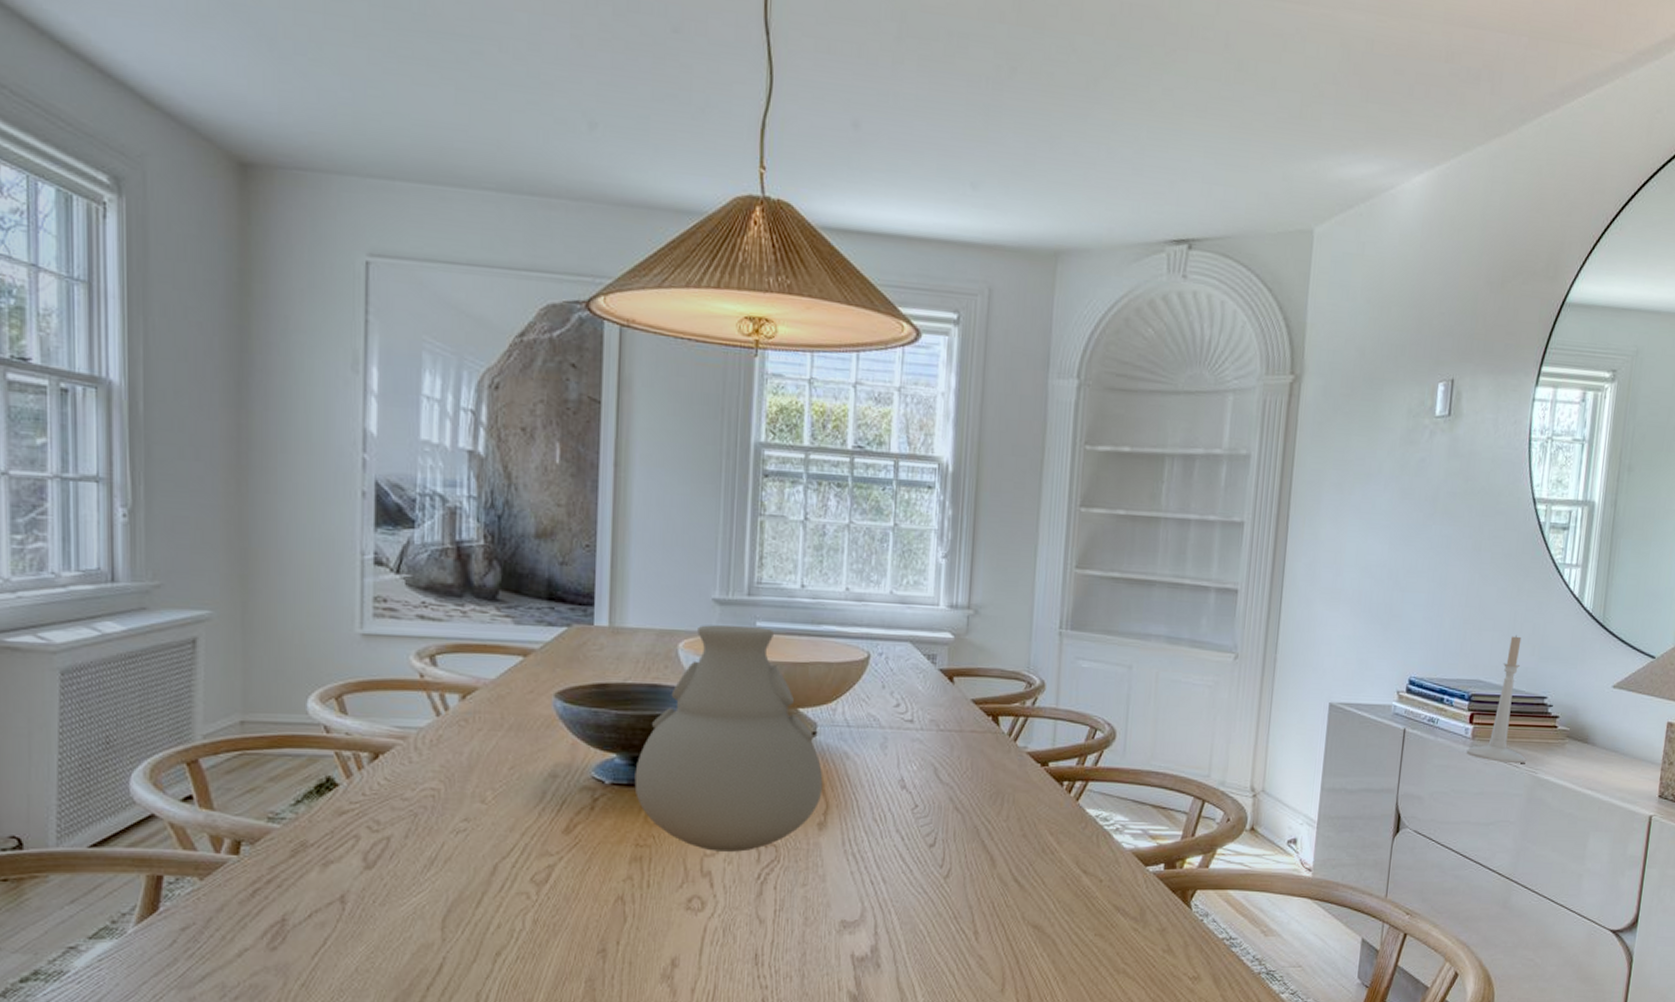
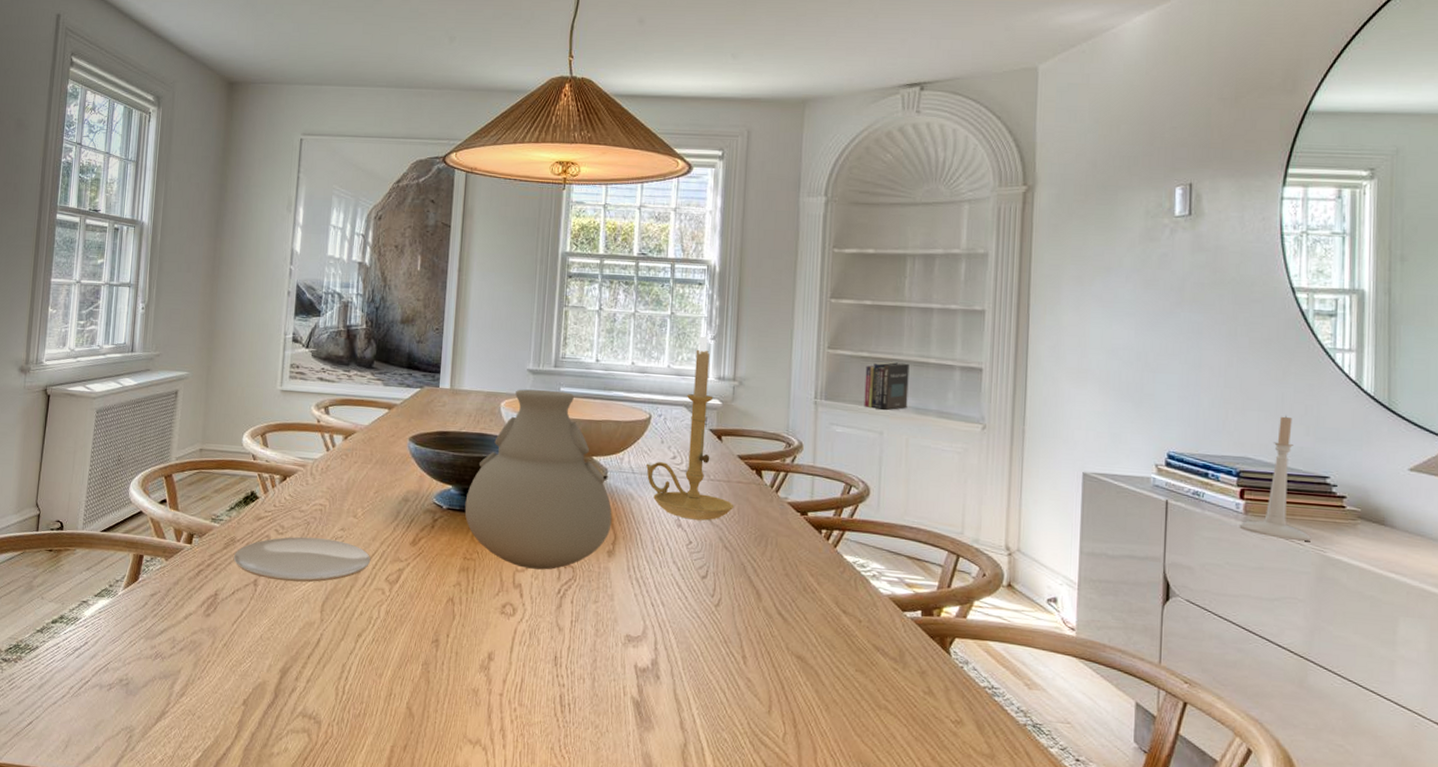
plate: none [306,833,509,894] -> present [233,536,371,583]
candle holder: none [864,553,967,779] -> present [646,336,734,521]
books: none [1112,583,1163,641] -> present [864,362,910,411]

